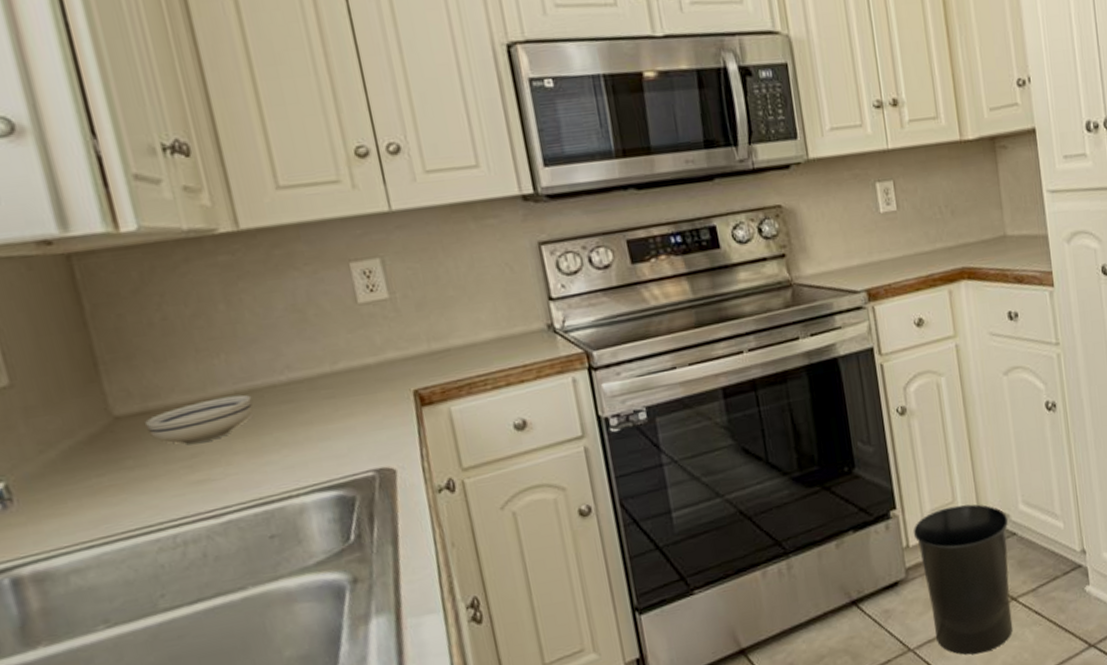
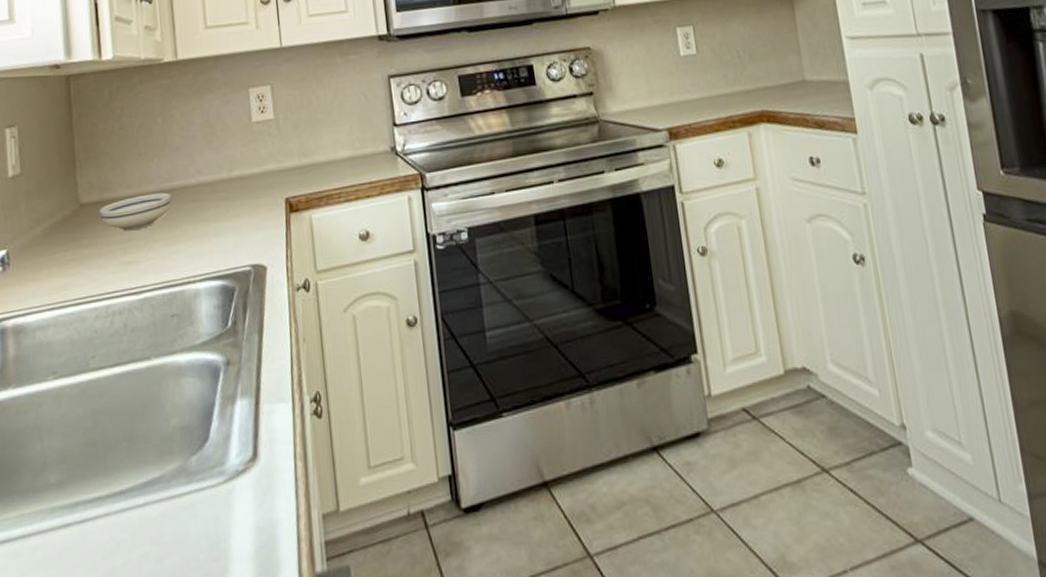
waste bin: present [913,504,1013,655] -> none [715,356,826,529]

